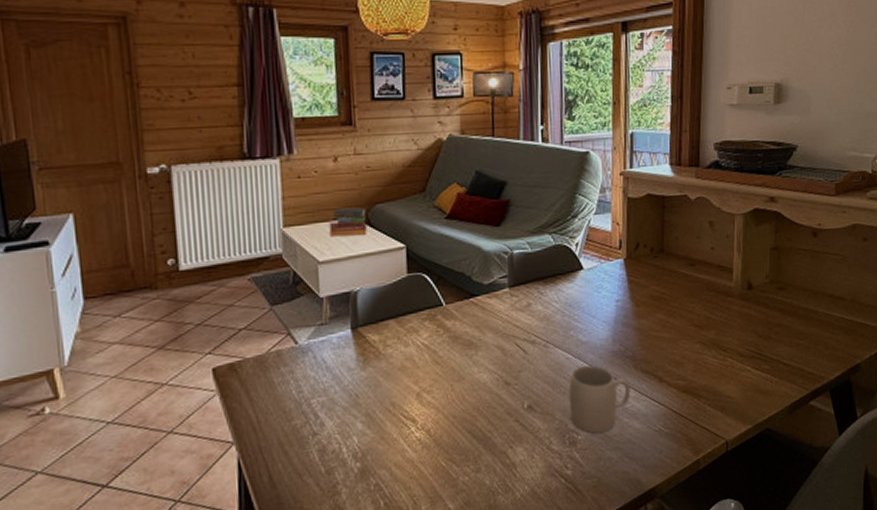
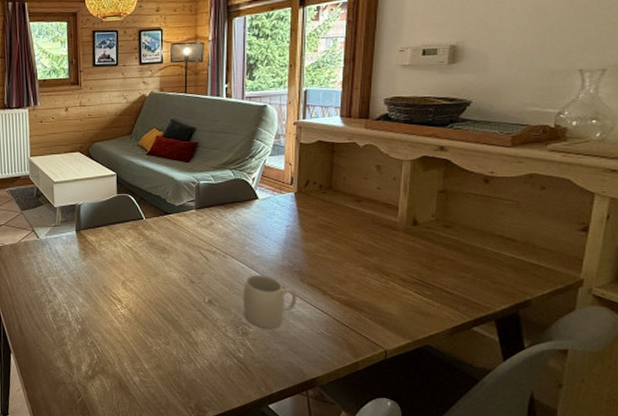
books: present [329,207,367,237] -> none [61,144,88,165]

